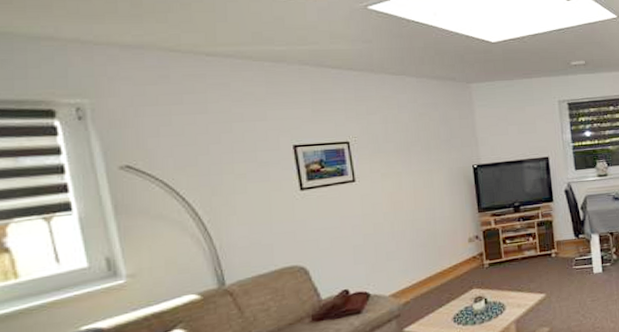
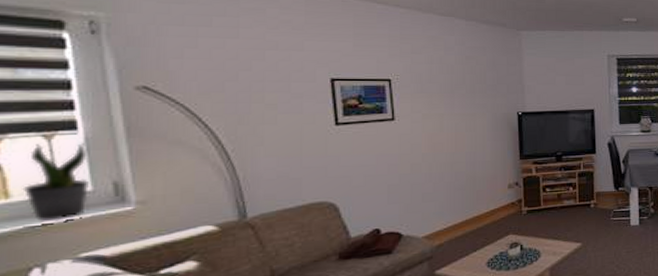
potted plant: none [29,222,85,299] -> present [22,142,89,222]

